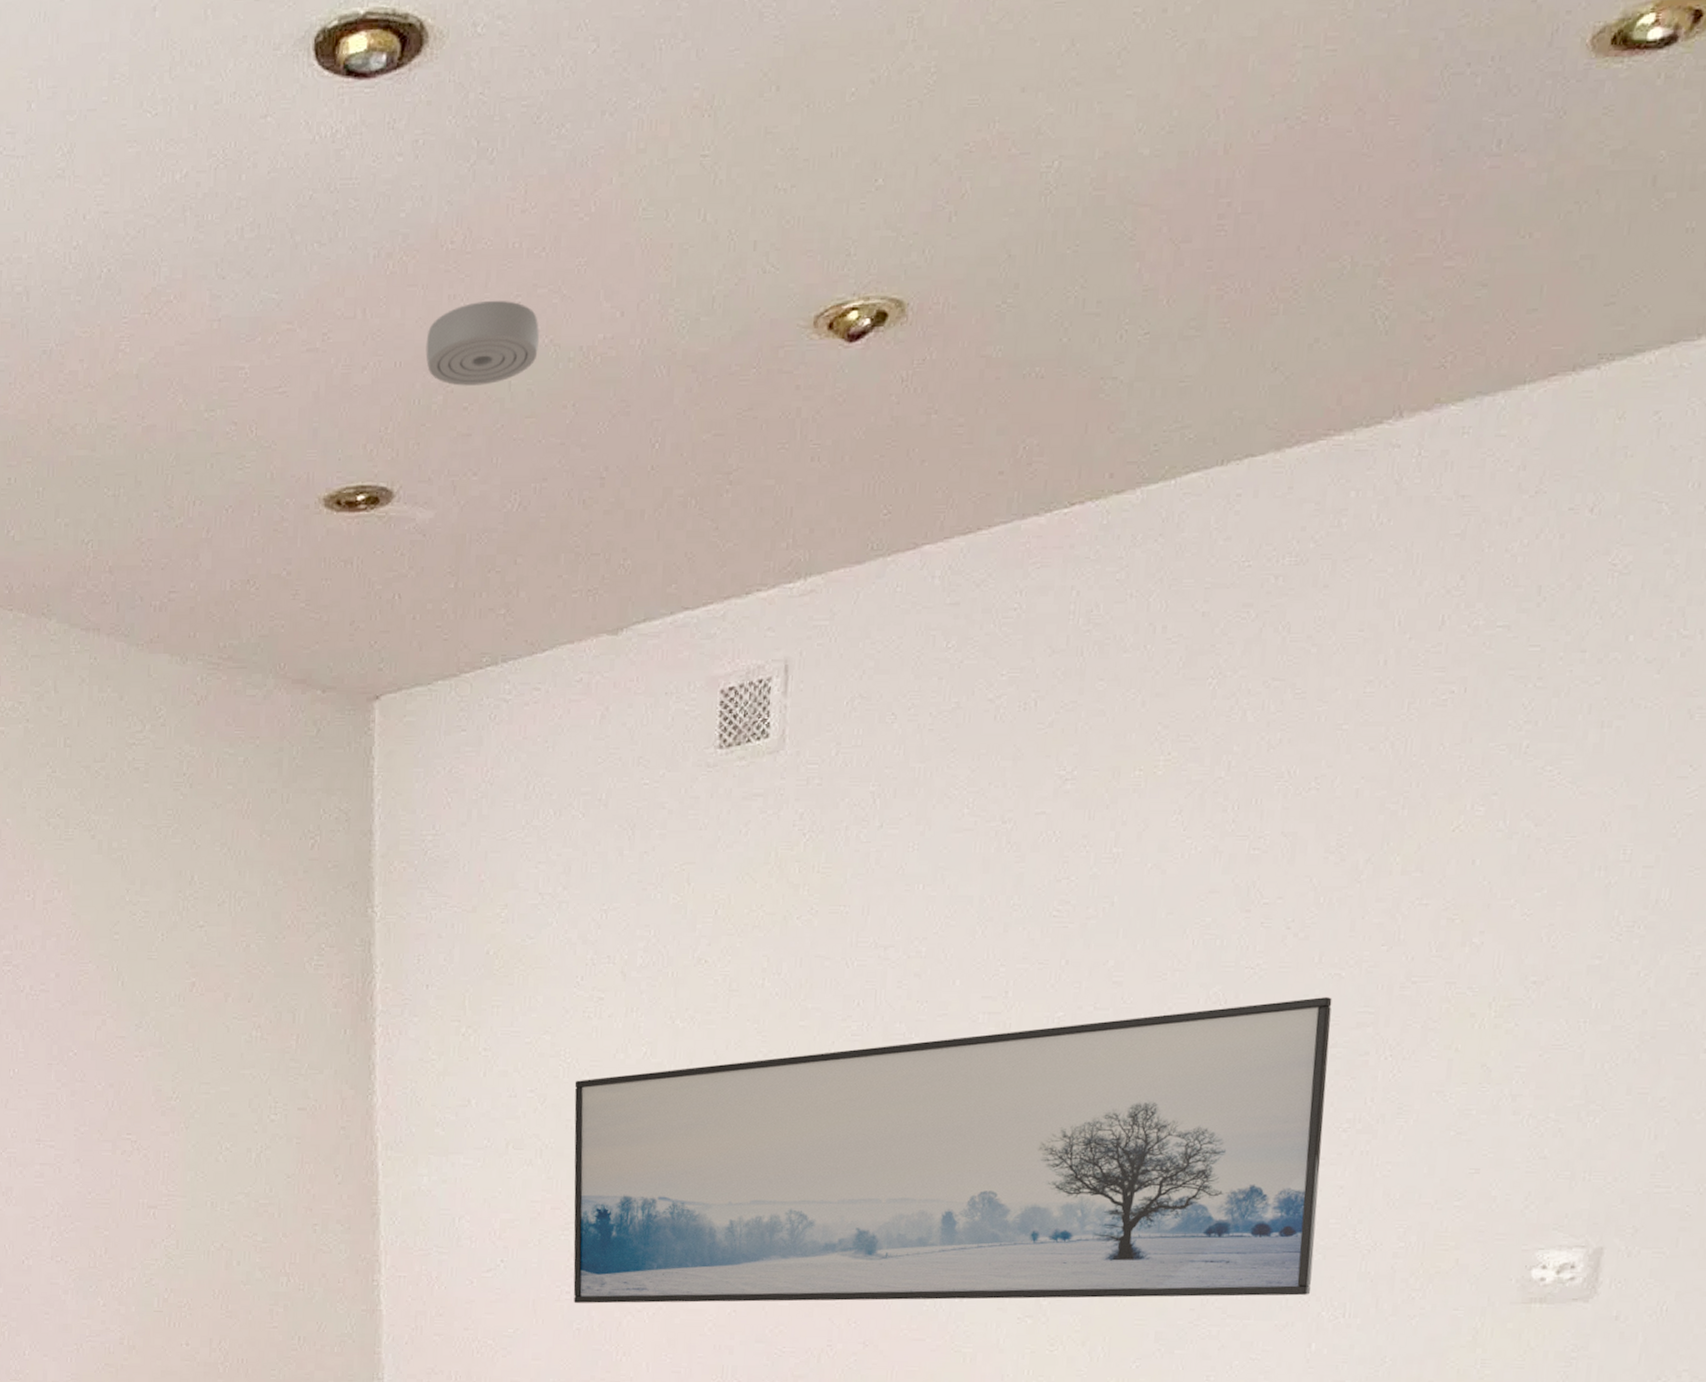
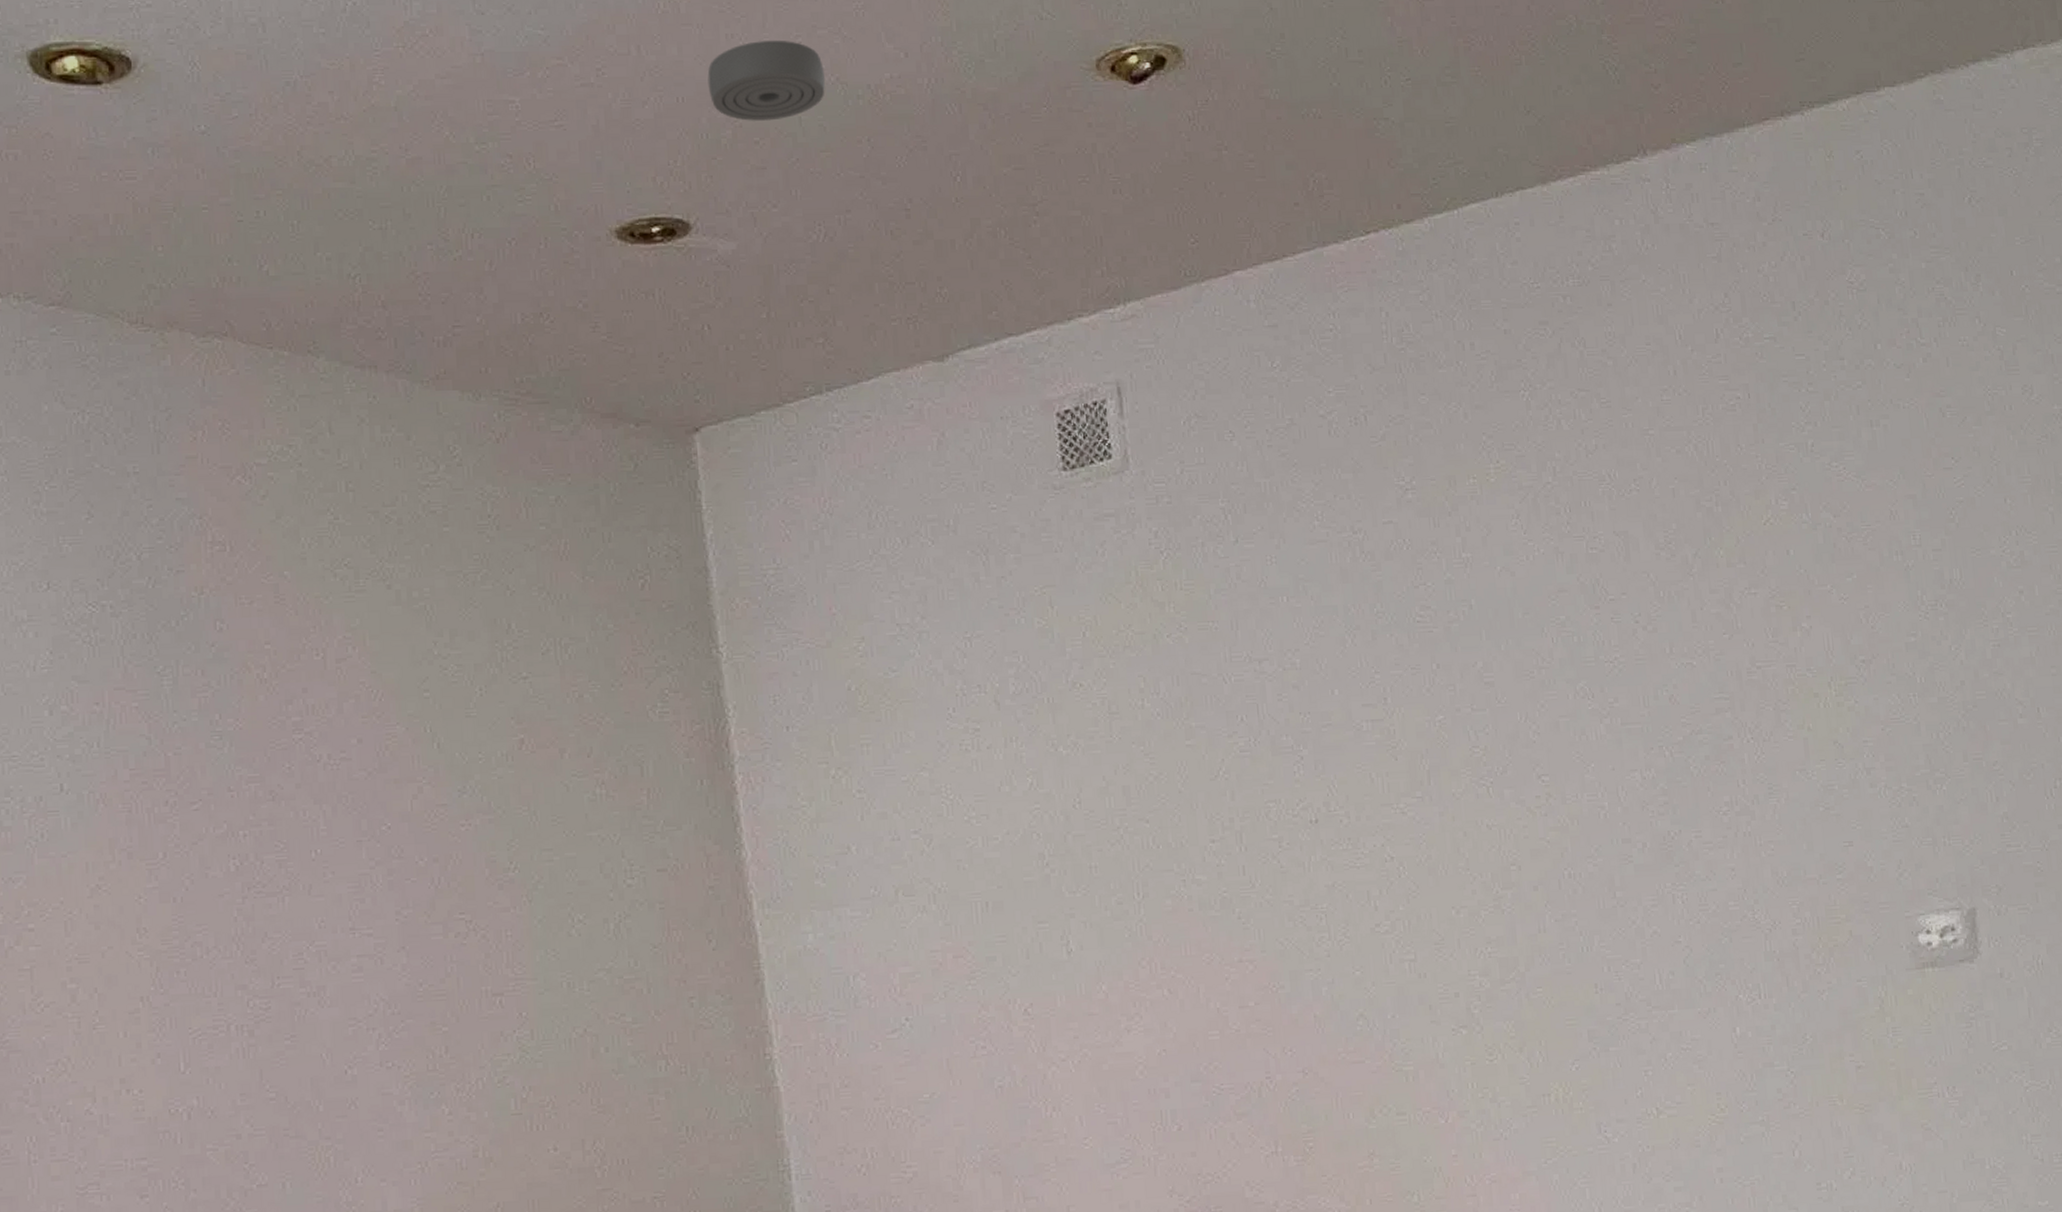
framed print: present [573,997,1332,1304] -> none [961,686,1725,1059]

